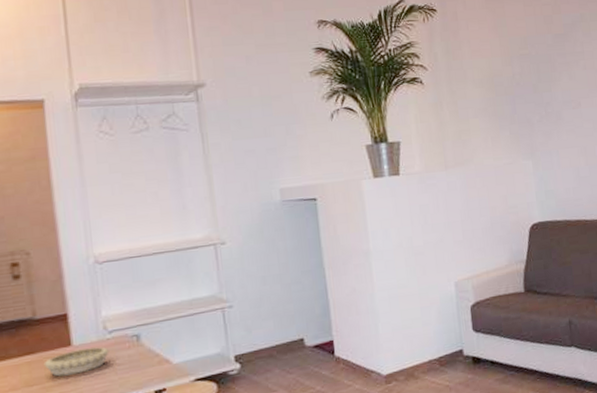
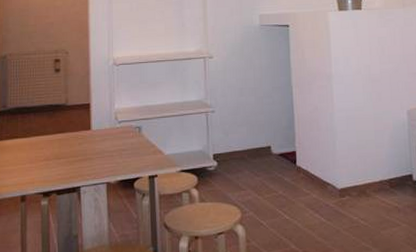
decorative bowl: present [44,347,109,377] -> none [70,133,118,154]

